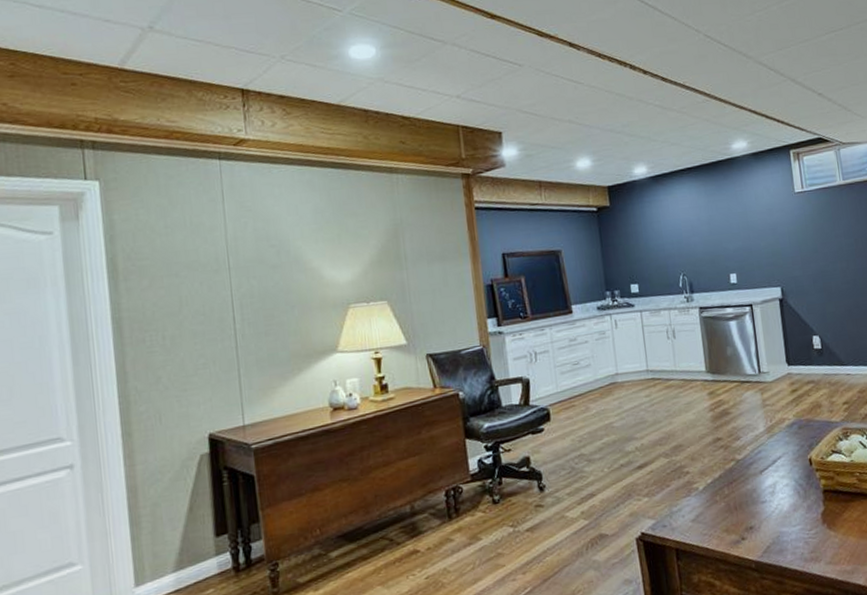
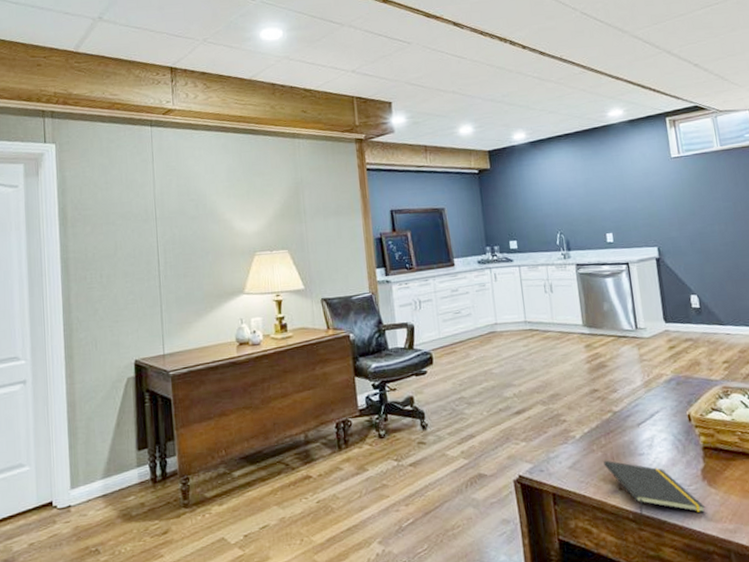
notepad: none [726,510,825,565] -> present [603,460,706,517]

